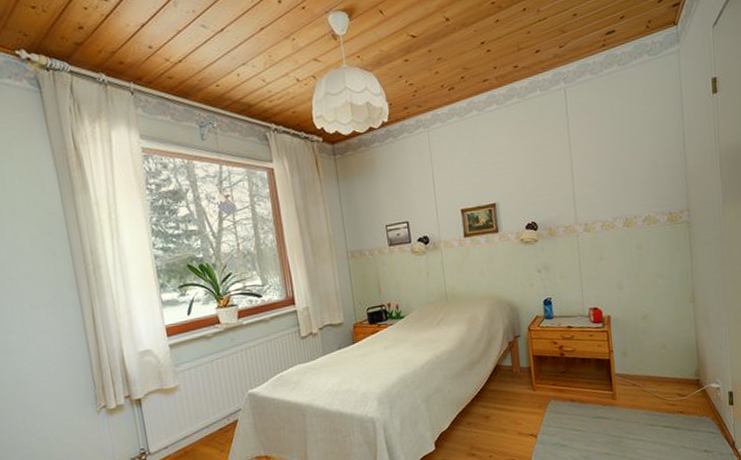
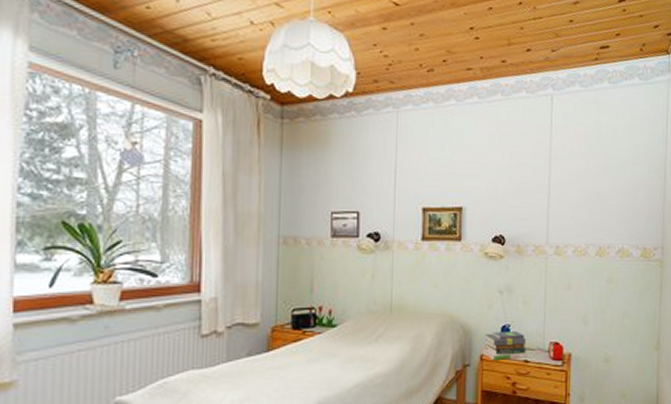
books: none [529,303,569,330] -> present [482,331,527,360]

